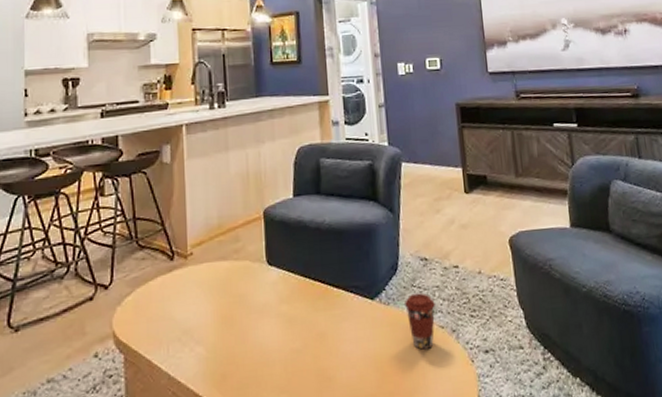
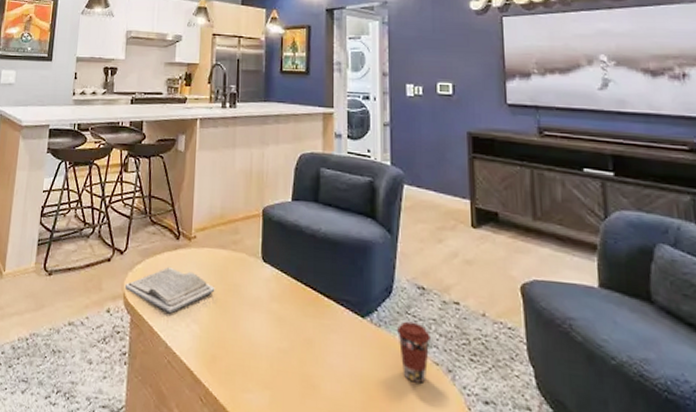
book: none [114,291,219,342] -> present [125,267,215,314]

